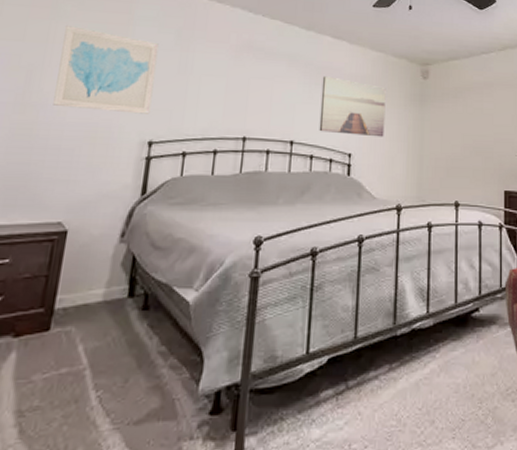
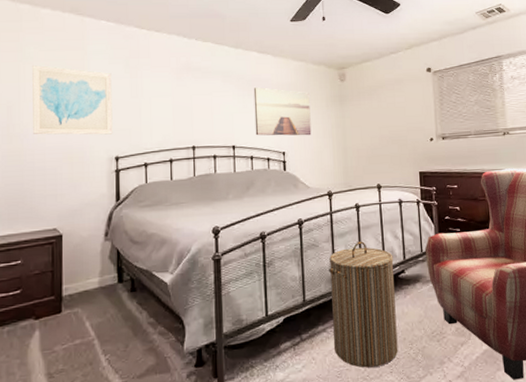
laundry hamper: none [387,268,467,430] -> present [329,241,398,368]

